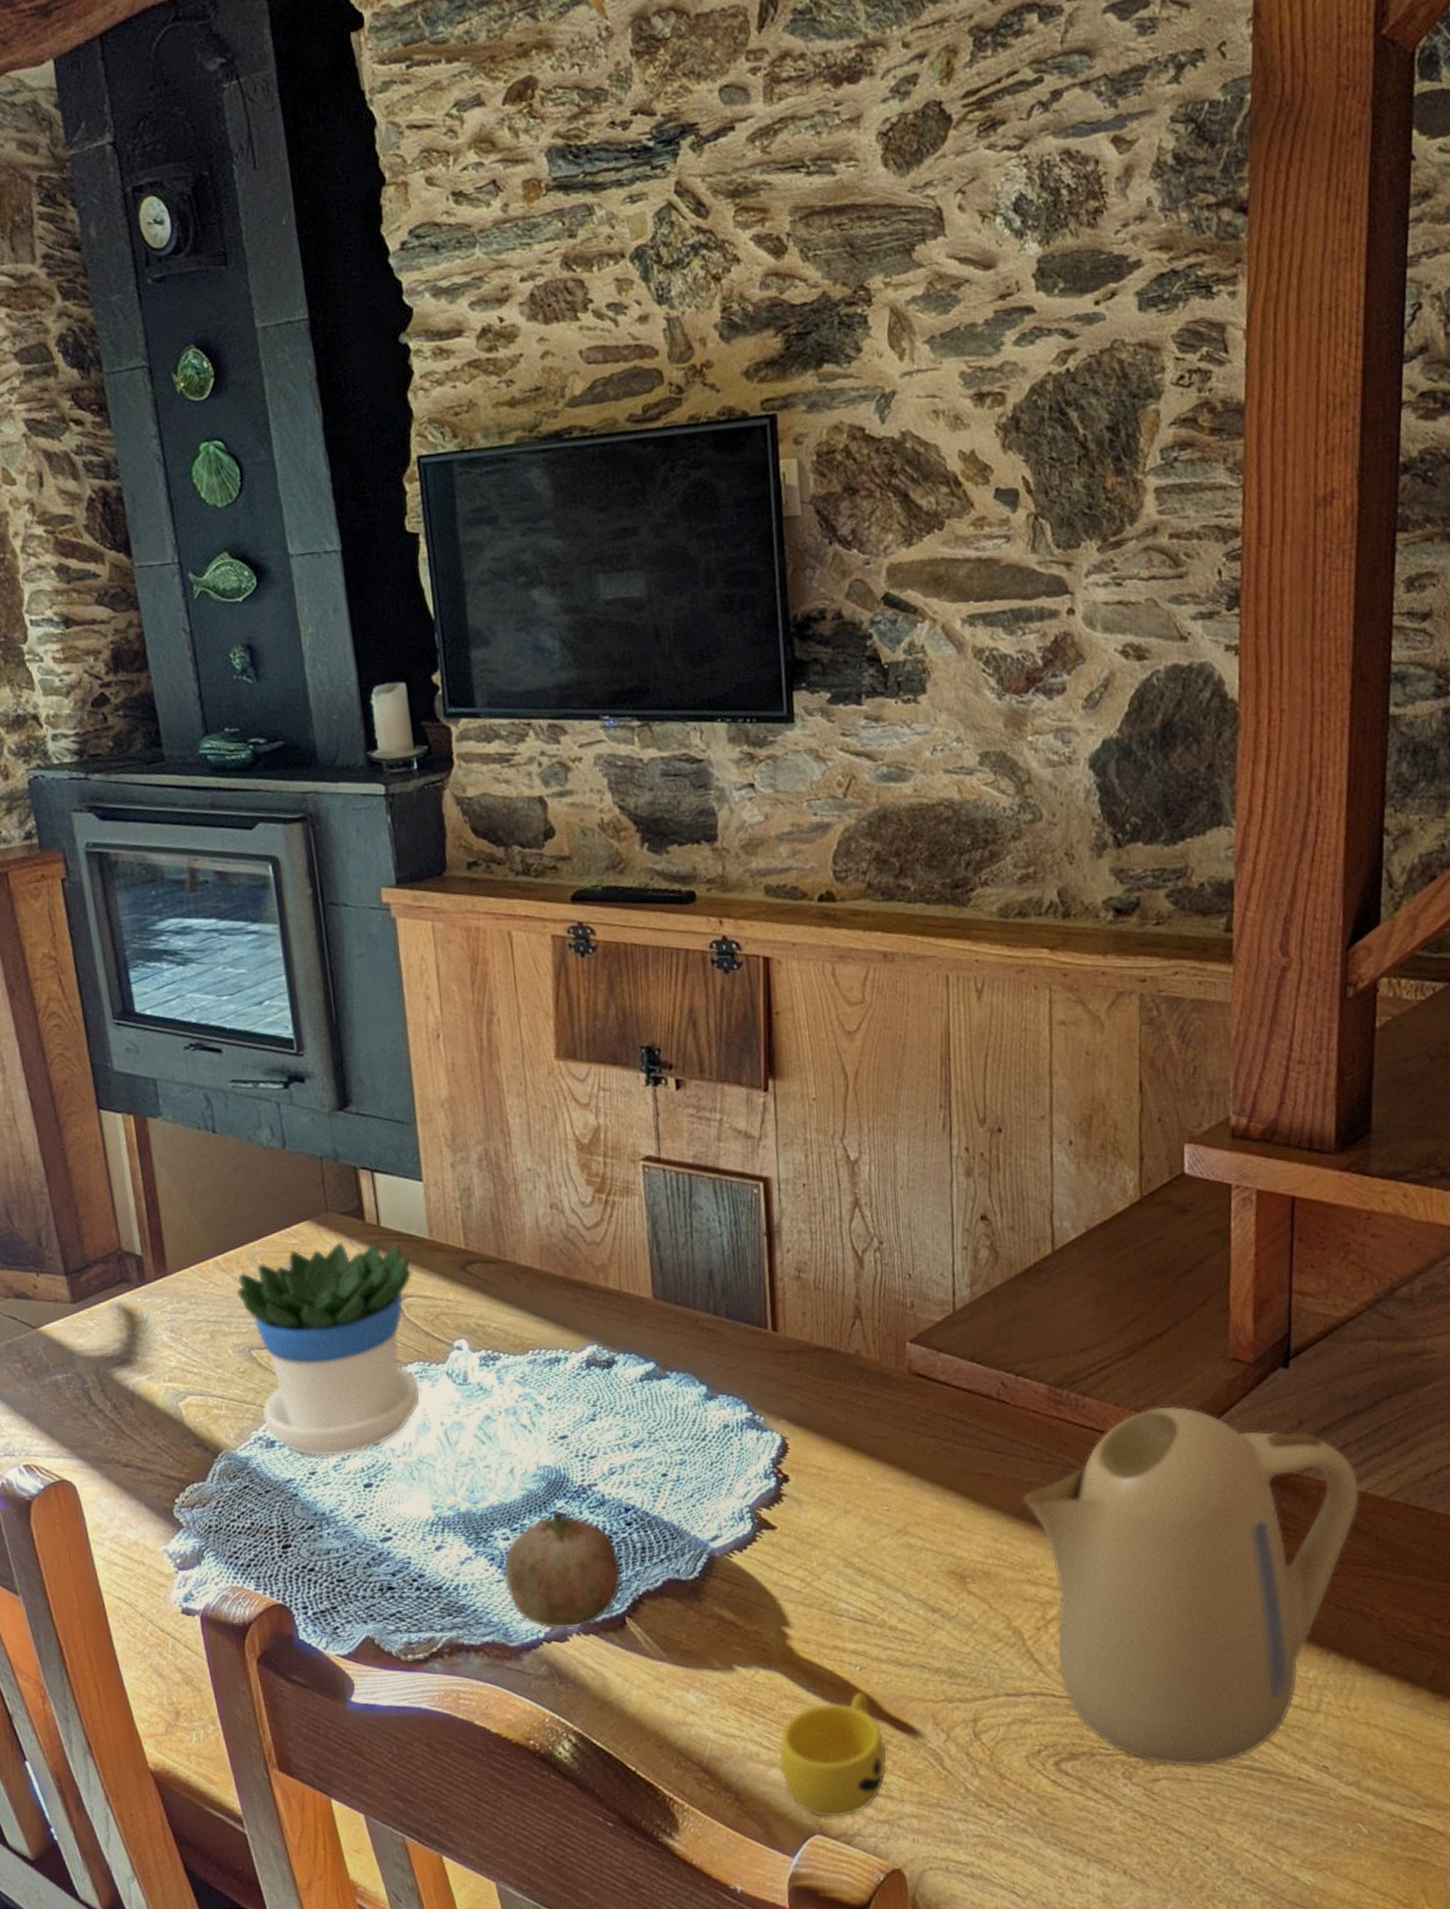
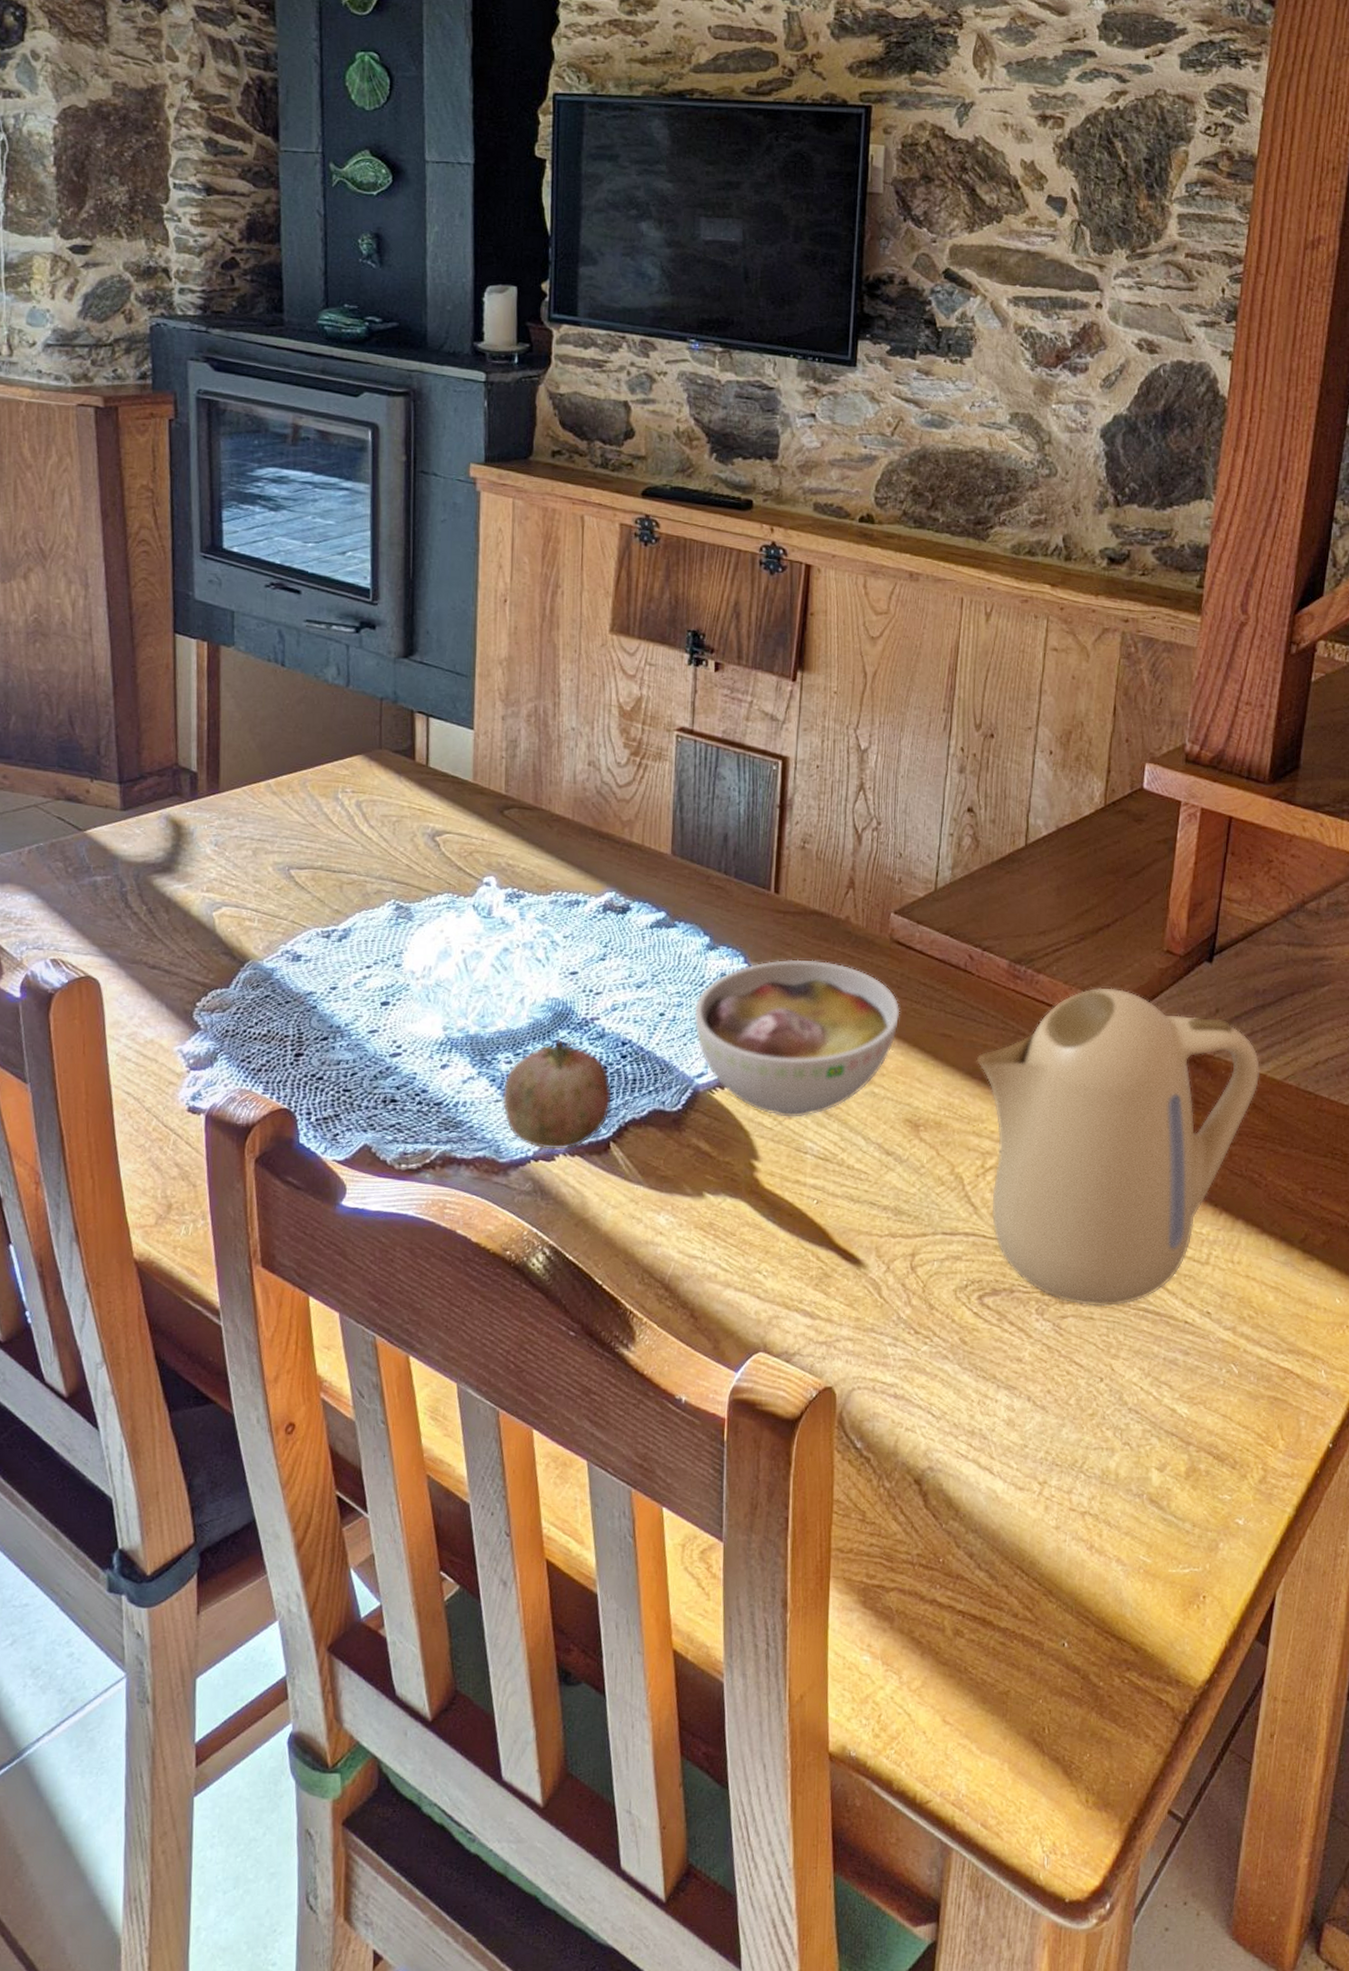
flowerpot: present [236,1242,420,1457] -> none [283,777,453,974]
bowl: none [699,1401,930,1578] -> present [694,959,900,1118]
cup: present [779,1691,886,1817] -> none [734,1222,832,1337]

